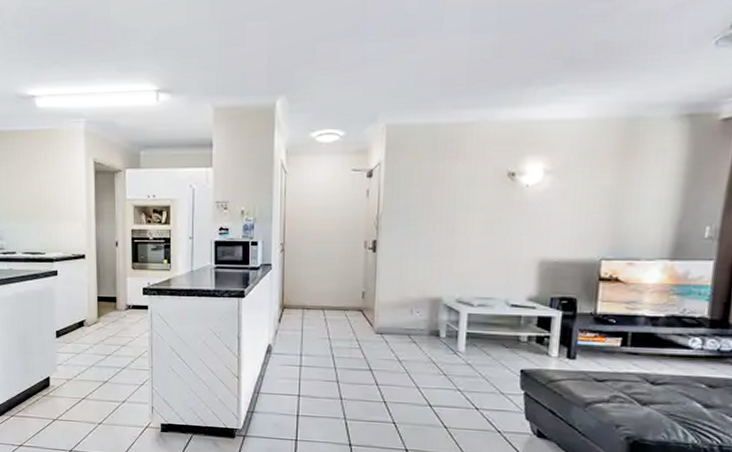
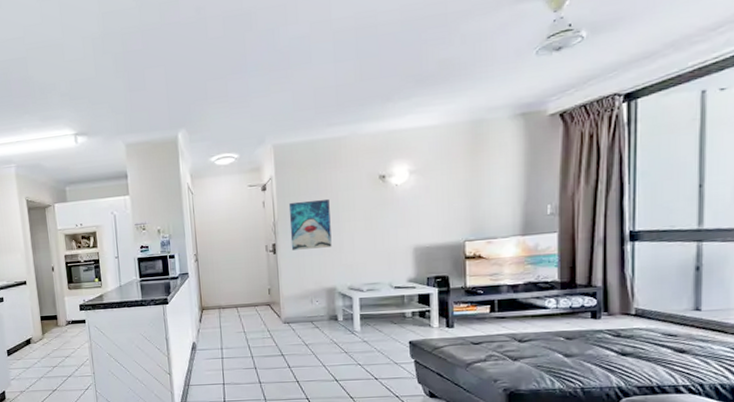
wall art: none [394,193,445,251] -> present [288,199,332,250]

